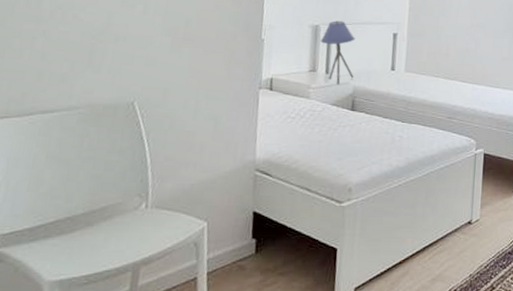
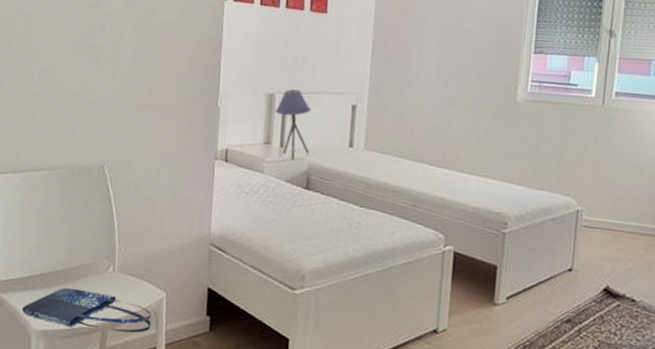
shopping bag: none [30,231,192,272] -> present [21,287,152,333]

